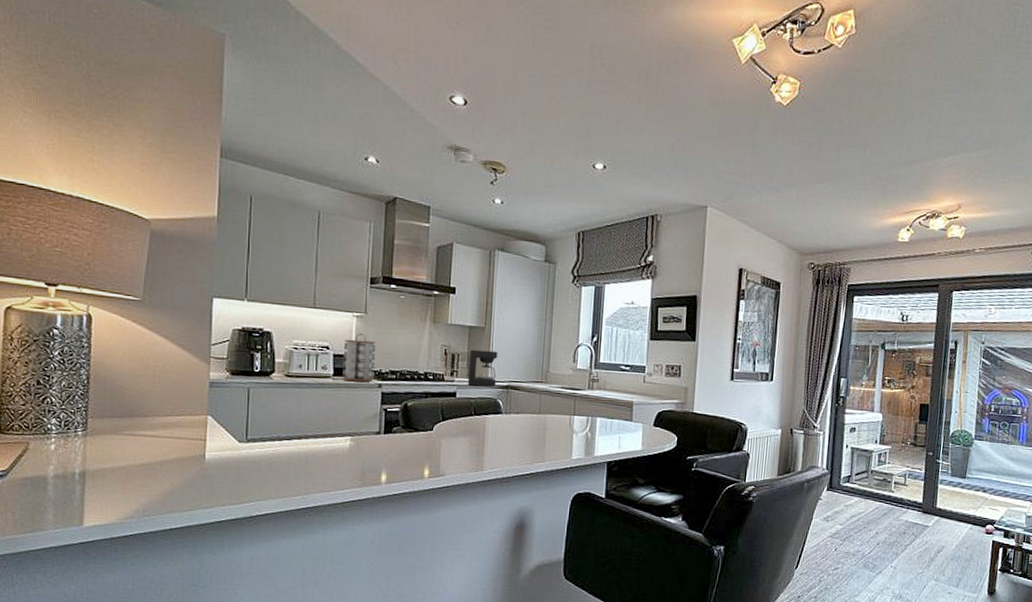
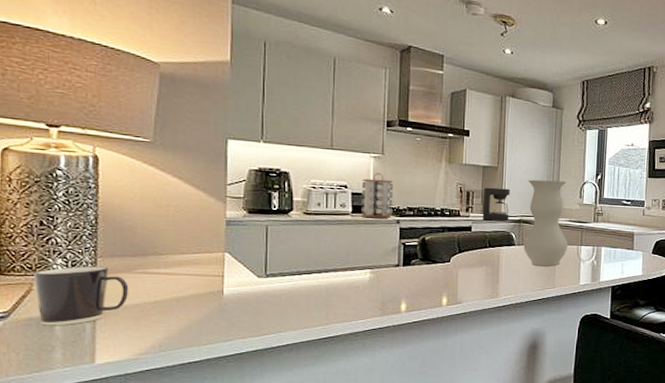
mug: none [30,426,117,487] -> present [33,266,129,326]
vase: none [510,341,560,438] -> present [523,179,568,266]

